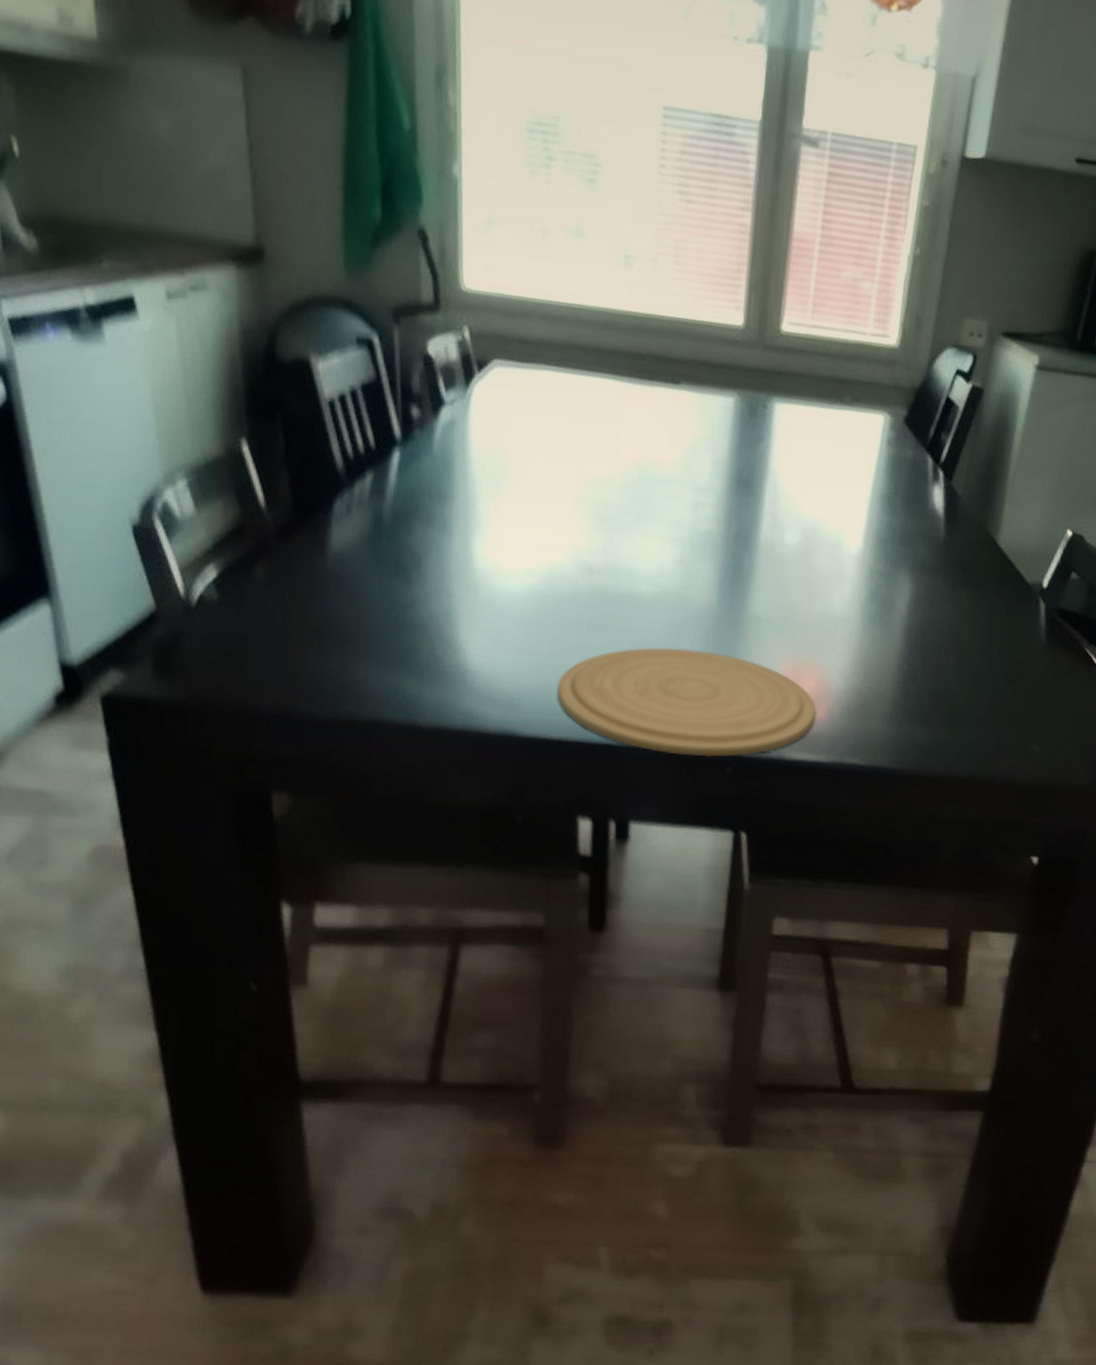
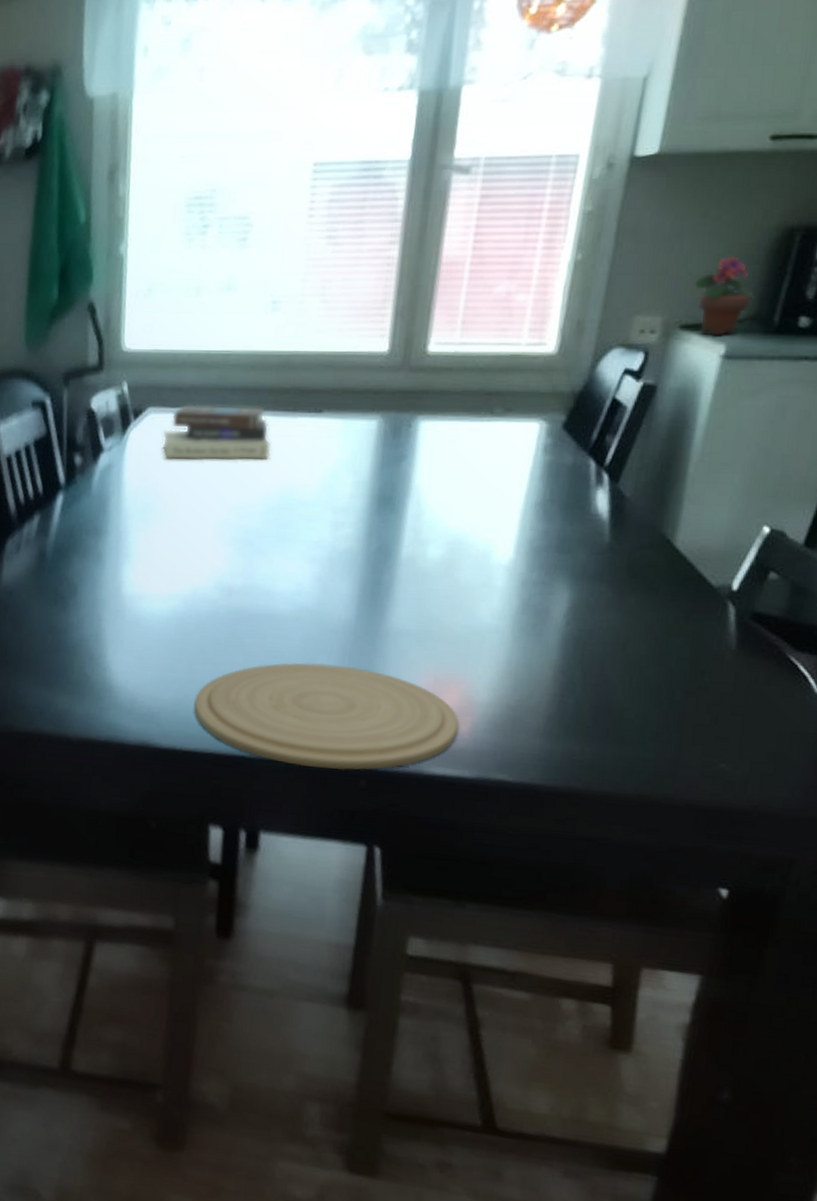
books: none [511,360,629,431] -> present [162,404,272,461]
potted flower: none [1014,270,1062,347] -> present [694,255,755,335]

